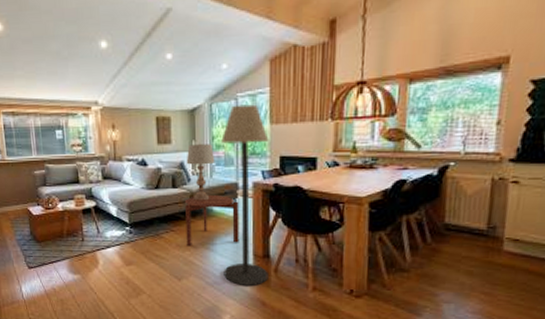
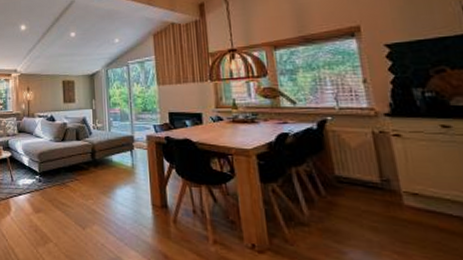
side table: present [184,195,239,247] -> none [86,147,138,195]
lamp: present [186,143,215,201] -> none [87,101,113,152]
floor lamp: present [221,104,269,286] -> none [117,69,168,237]

